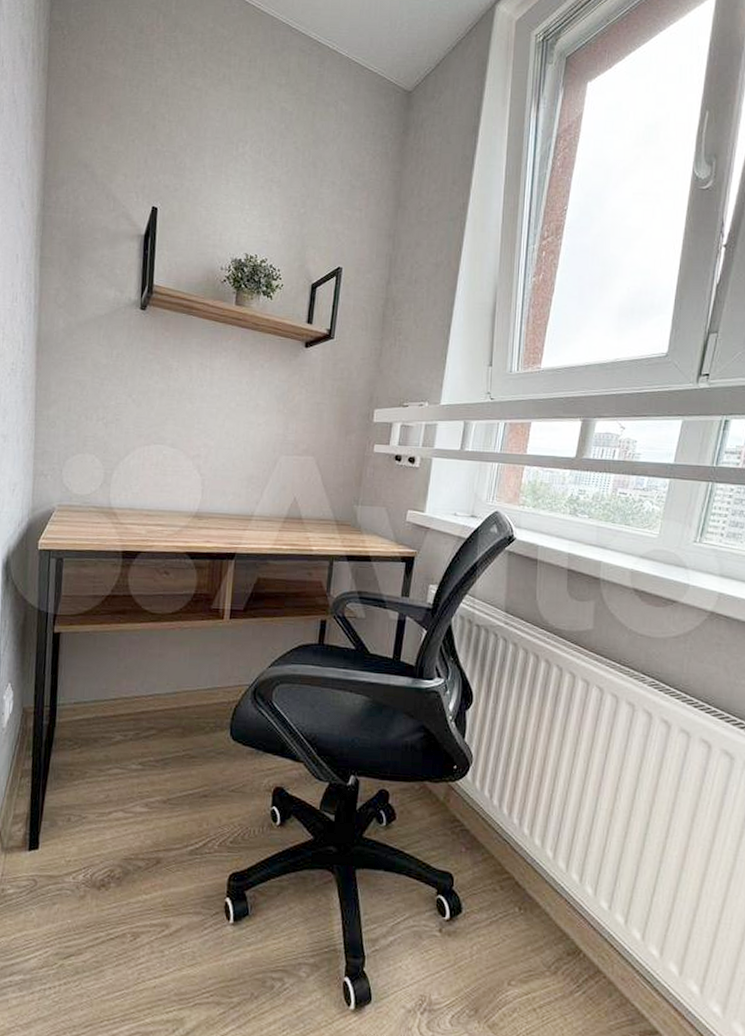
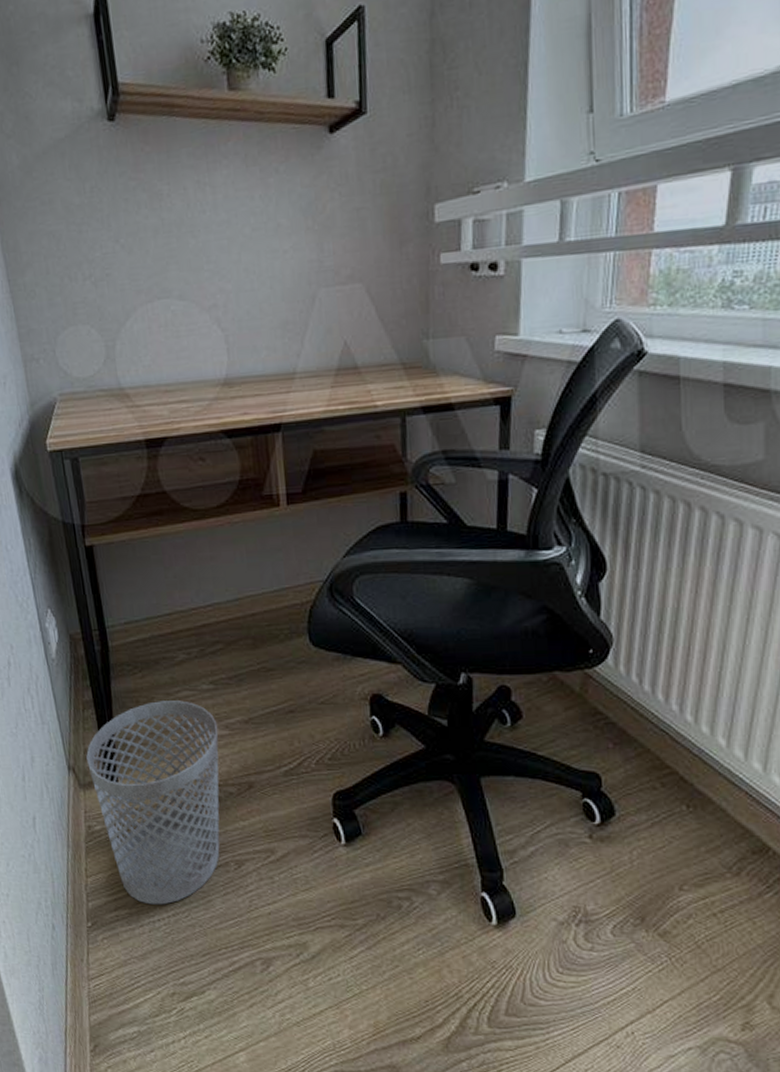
wastebasket: none [14,776,139,973] -> present [86,700,220,905]

